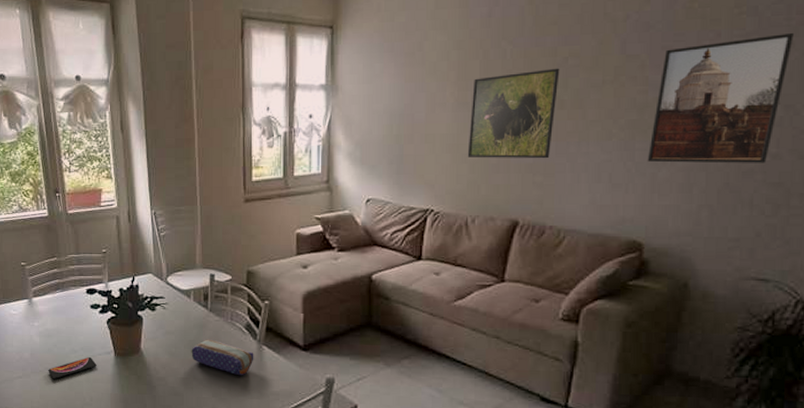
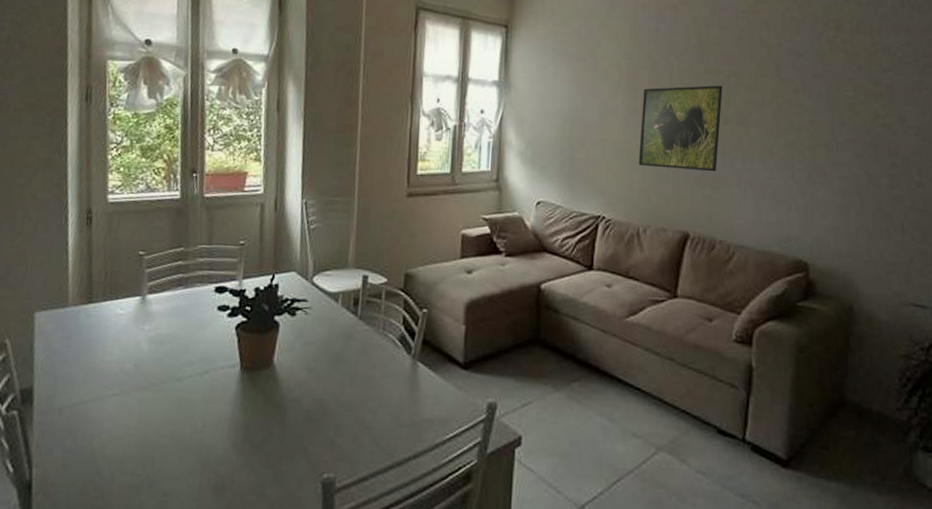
smartphone: present [48,356,97,379] -> none [154,370,217,399]
pencil case: present [191,339,254,376] -> none [333,352,407,399]
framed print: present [647,33,794,164] -> none [806,73,923,190]

